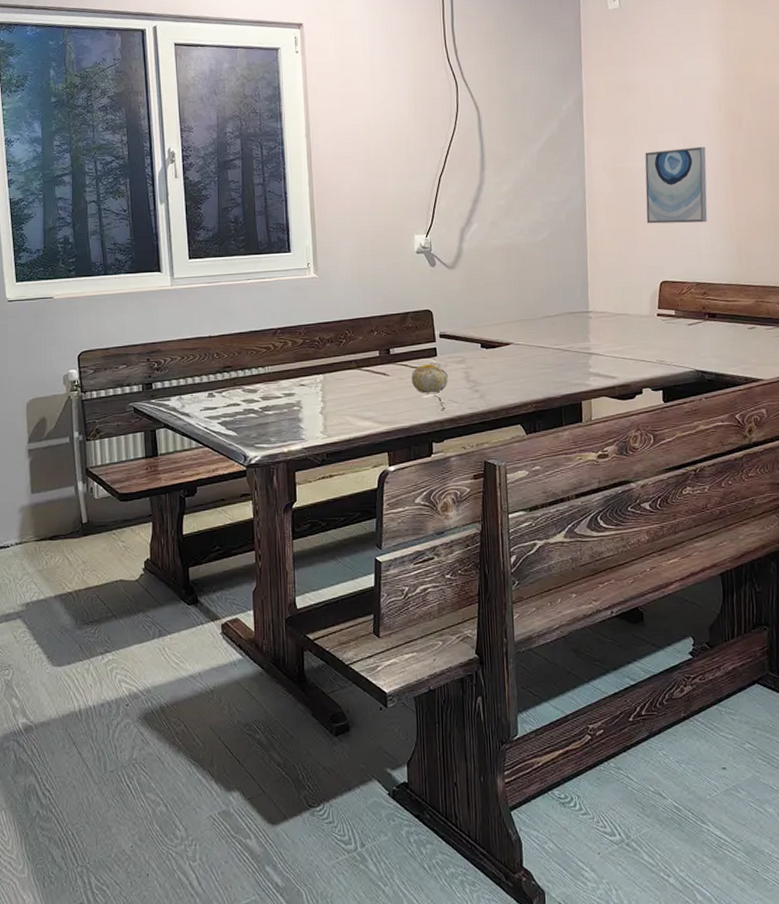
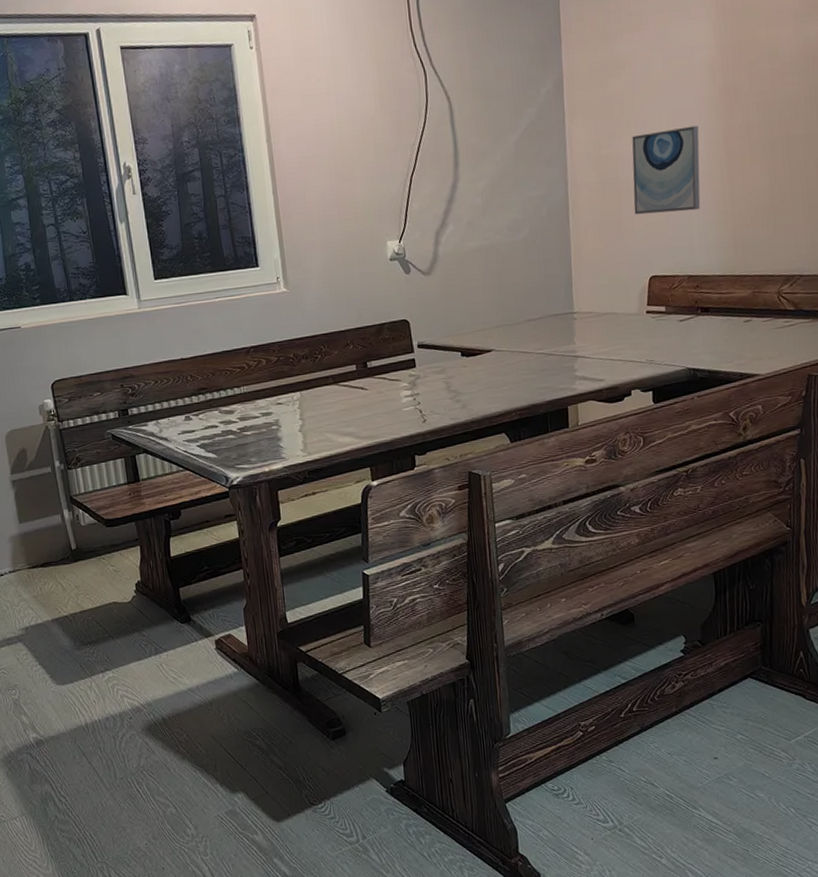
fruit: present [411,363,449,394] -> none [390,375,429,406]

